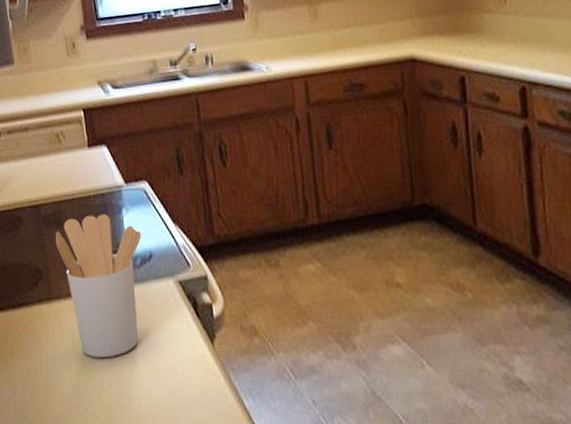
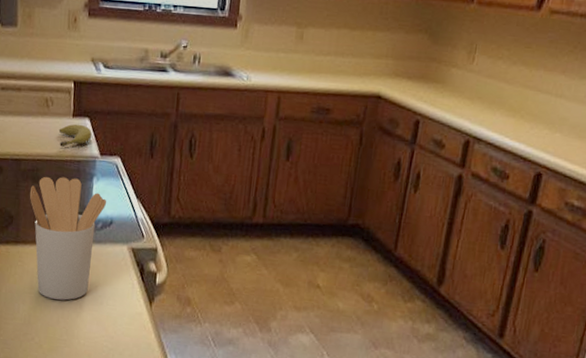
fruit: none [75,153,113,182] -> present [58,123,92,147]

